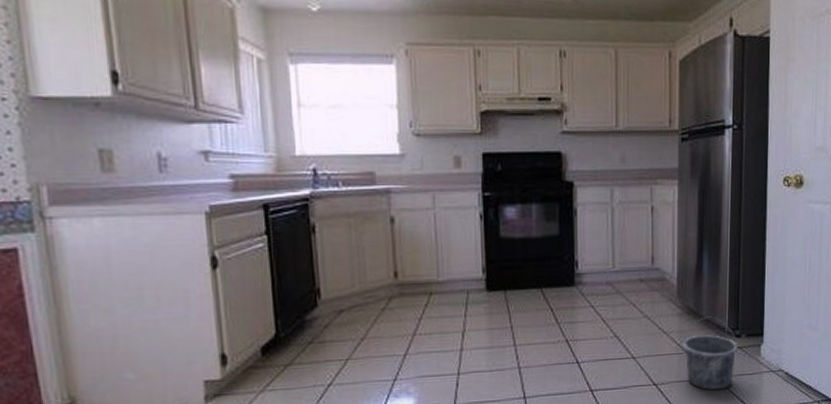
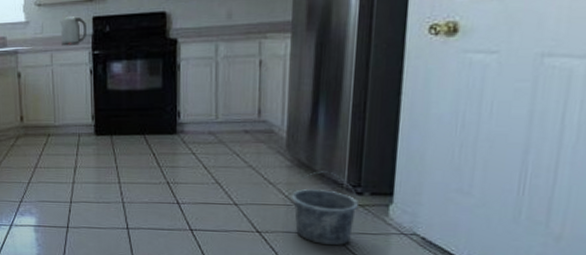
kettle: none [443,151,475,185] -> present [60,16,86,46]

